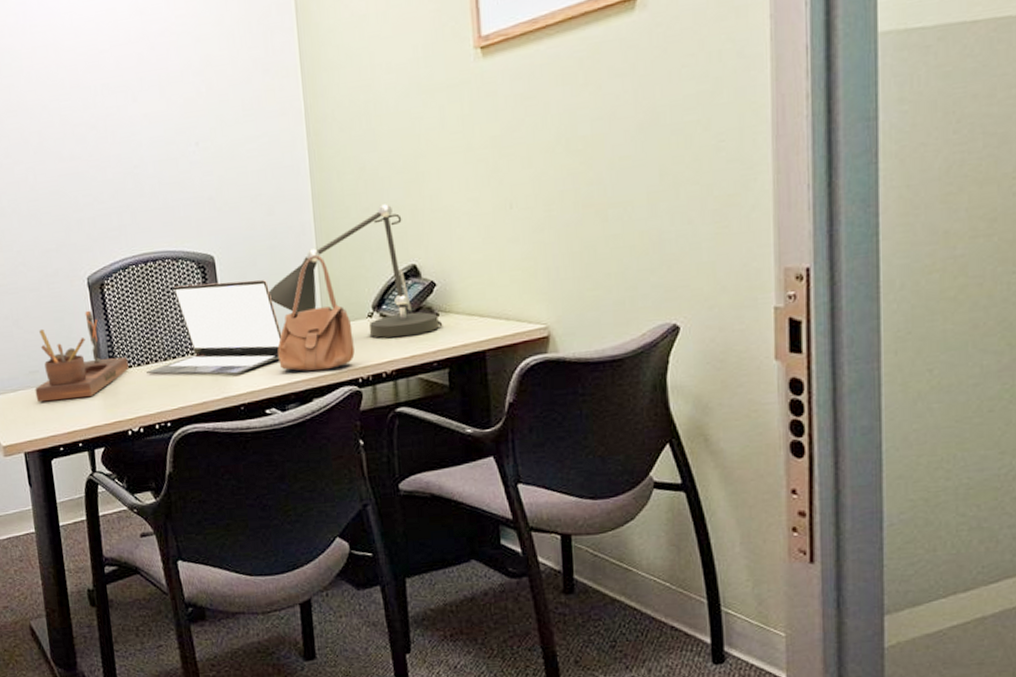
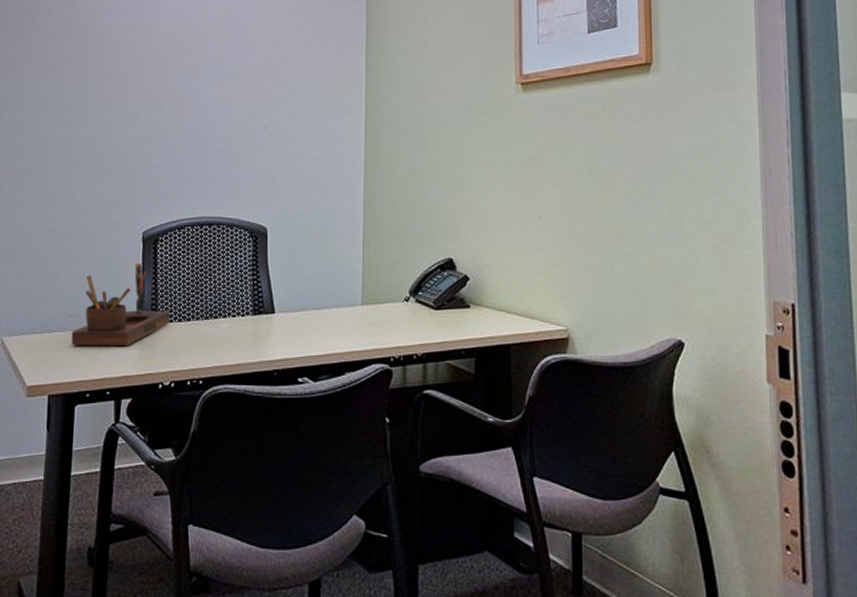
laptop: present [145,279,282,375] -> none [185,251,322,340]
desk lamp: present [268,204,443,339] -> none [314,202,473,323]
handbag: present [277,254,355,371] -> none [316,238,389,346]

